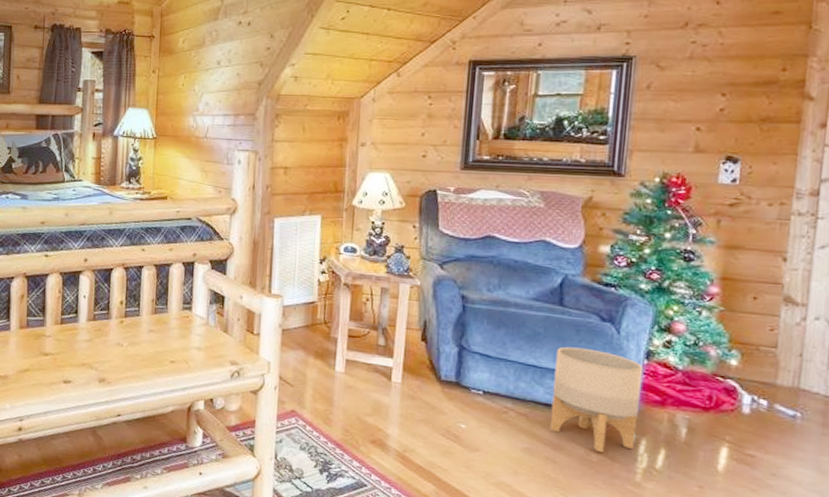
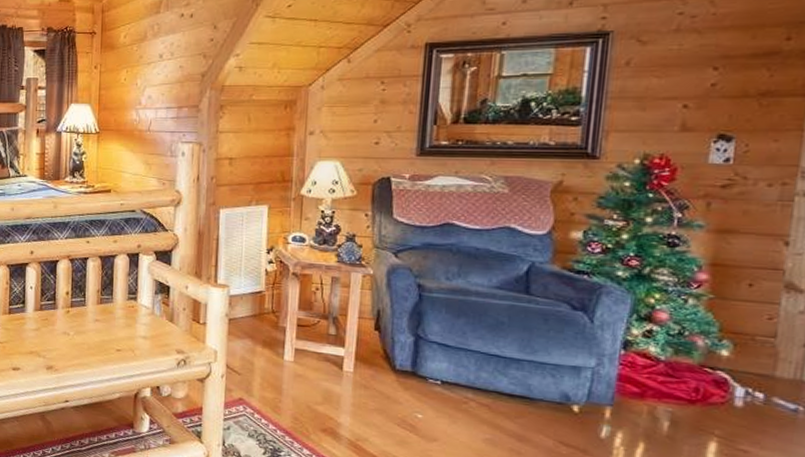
planter: present [549,346,644,452] -> none [514,336,620,445]

